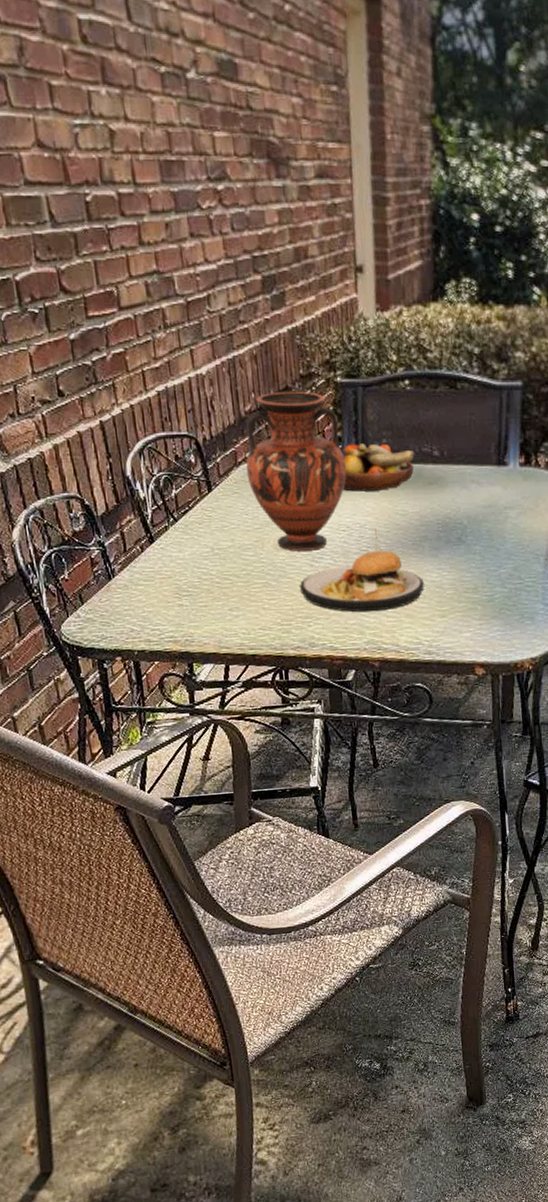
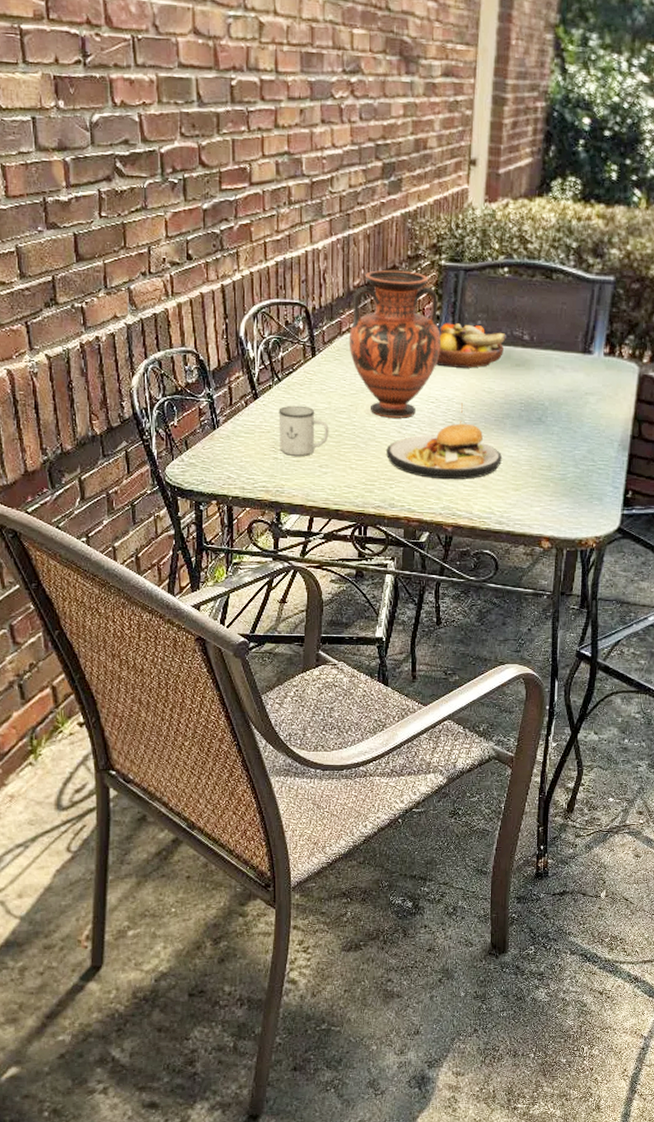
mug: none [178,546,236,601] -> present [278,405,329,456]

